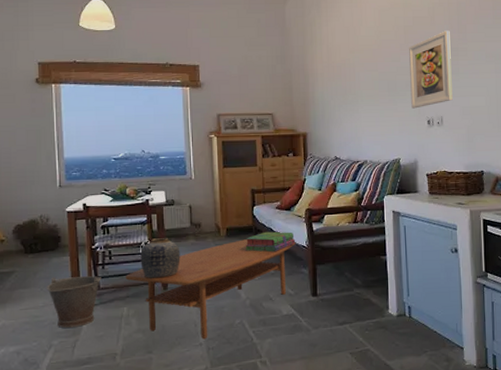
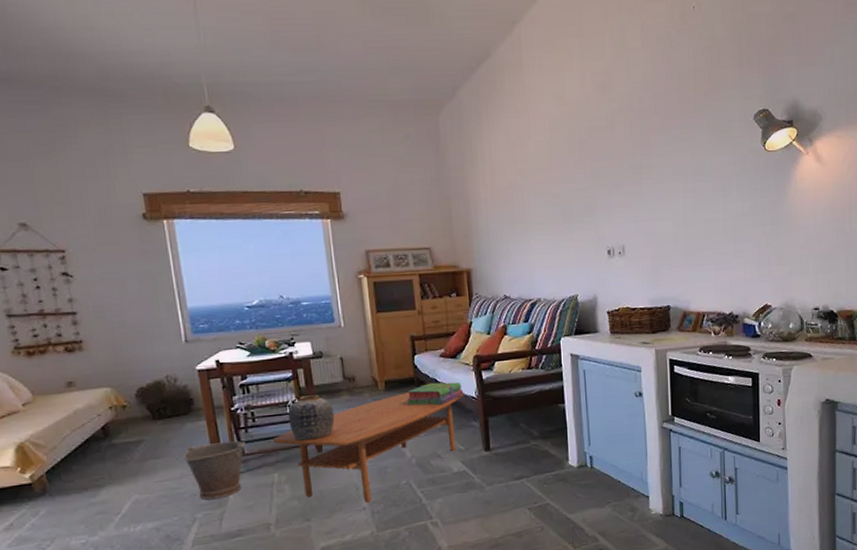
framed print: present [409,30,453,109] -> none [585,144,636,237]

